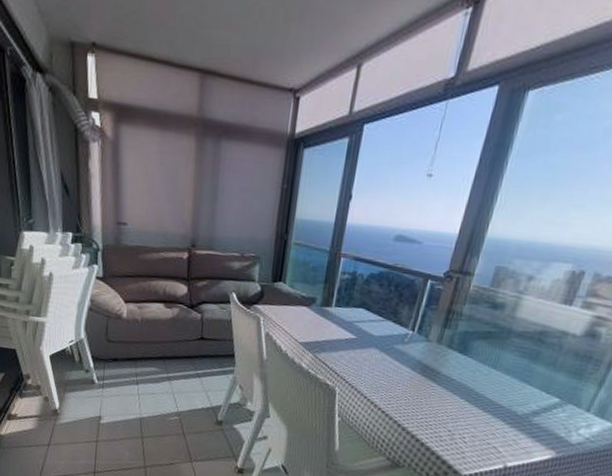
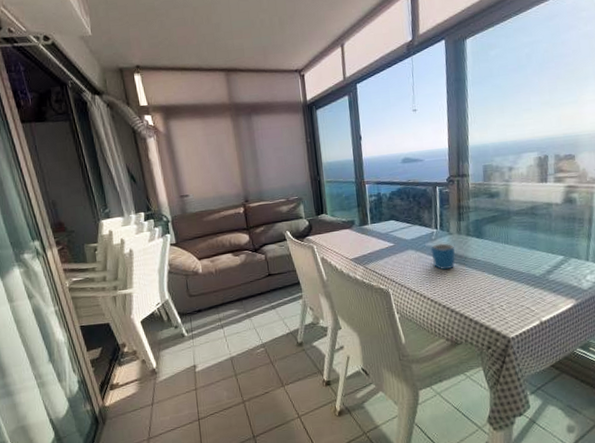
mug: none [397,349,428,381] -> present [431,243,456,270]

